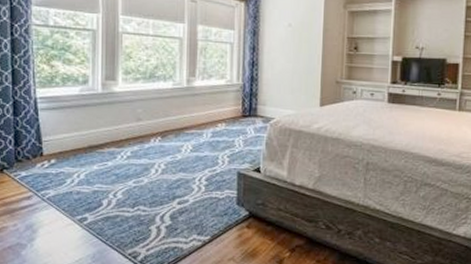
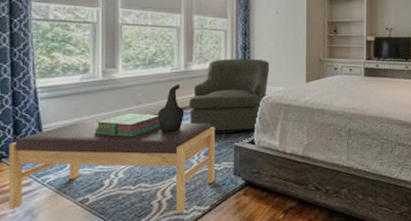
bench: none [10,136,219,242] -> present [9,121,216,214]
stack of books: none [93,130,161,157] -> present [94,113,161,138]
decorative vase: none [157,101,186,154] -> present [157,84,185,133]
chair: none [190,75,280,159] -> present [188,59,270,134]

